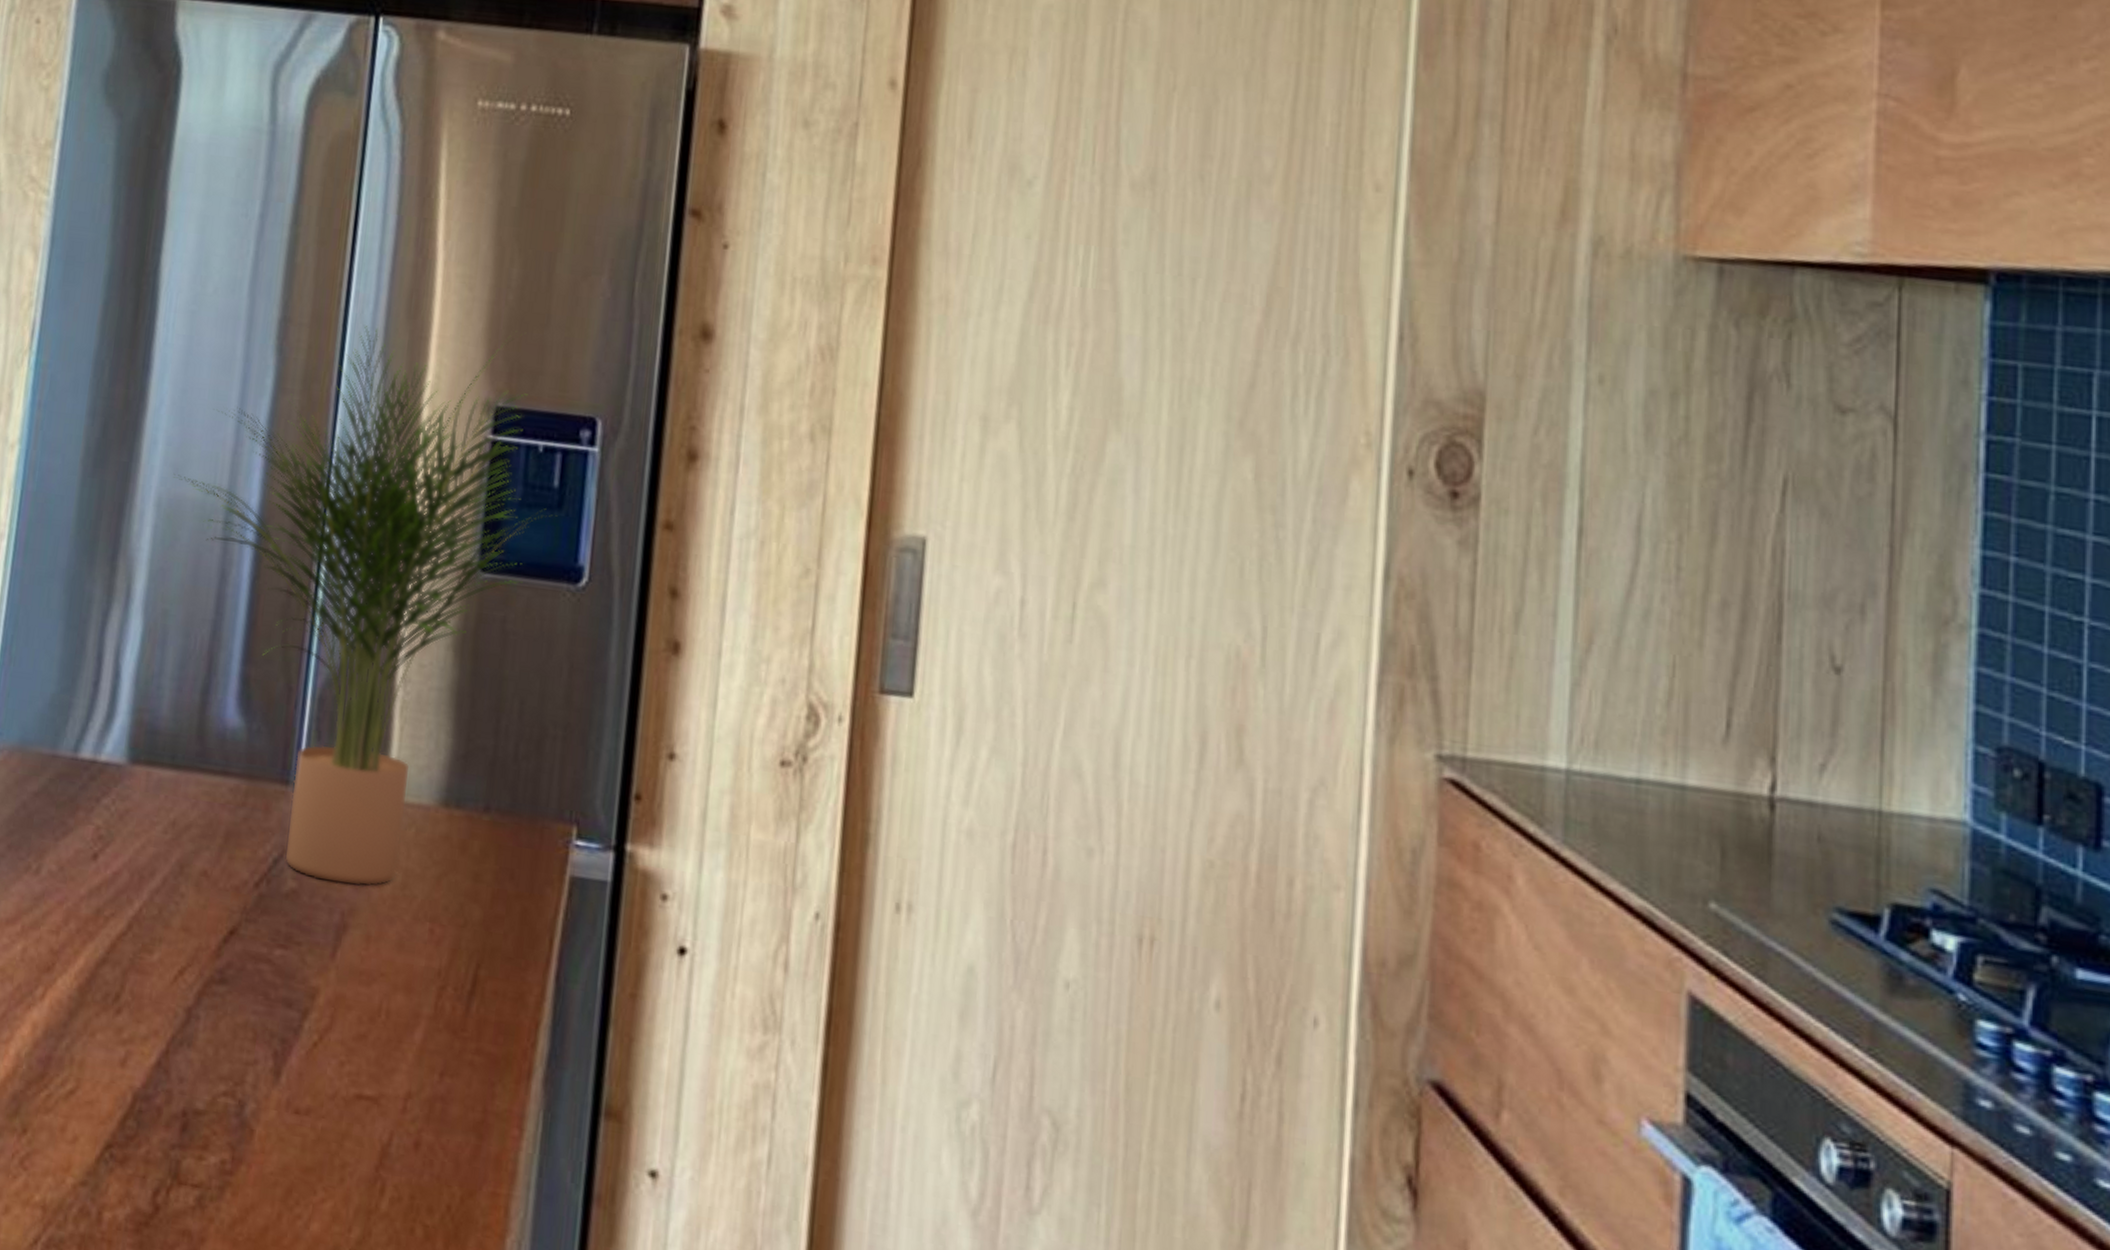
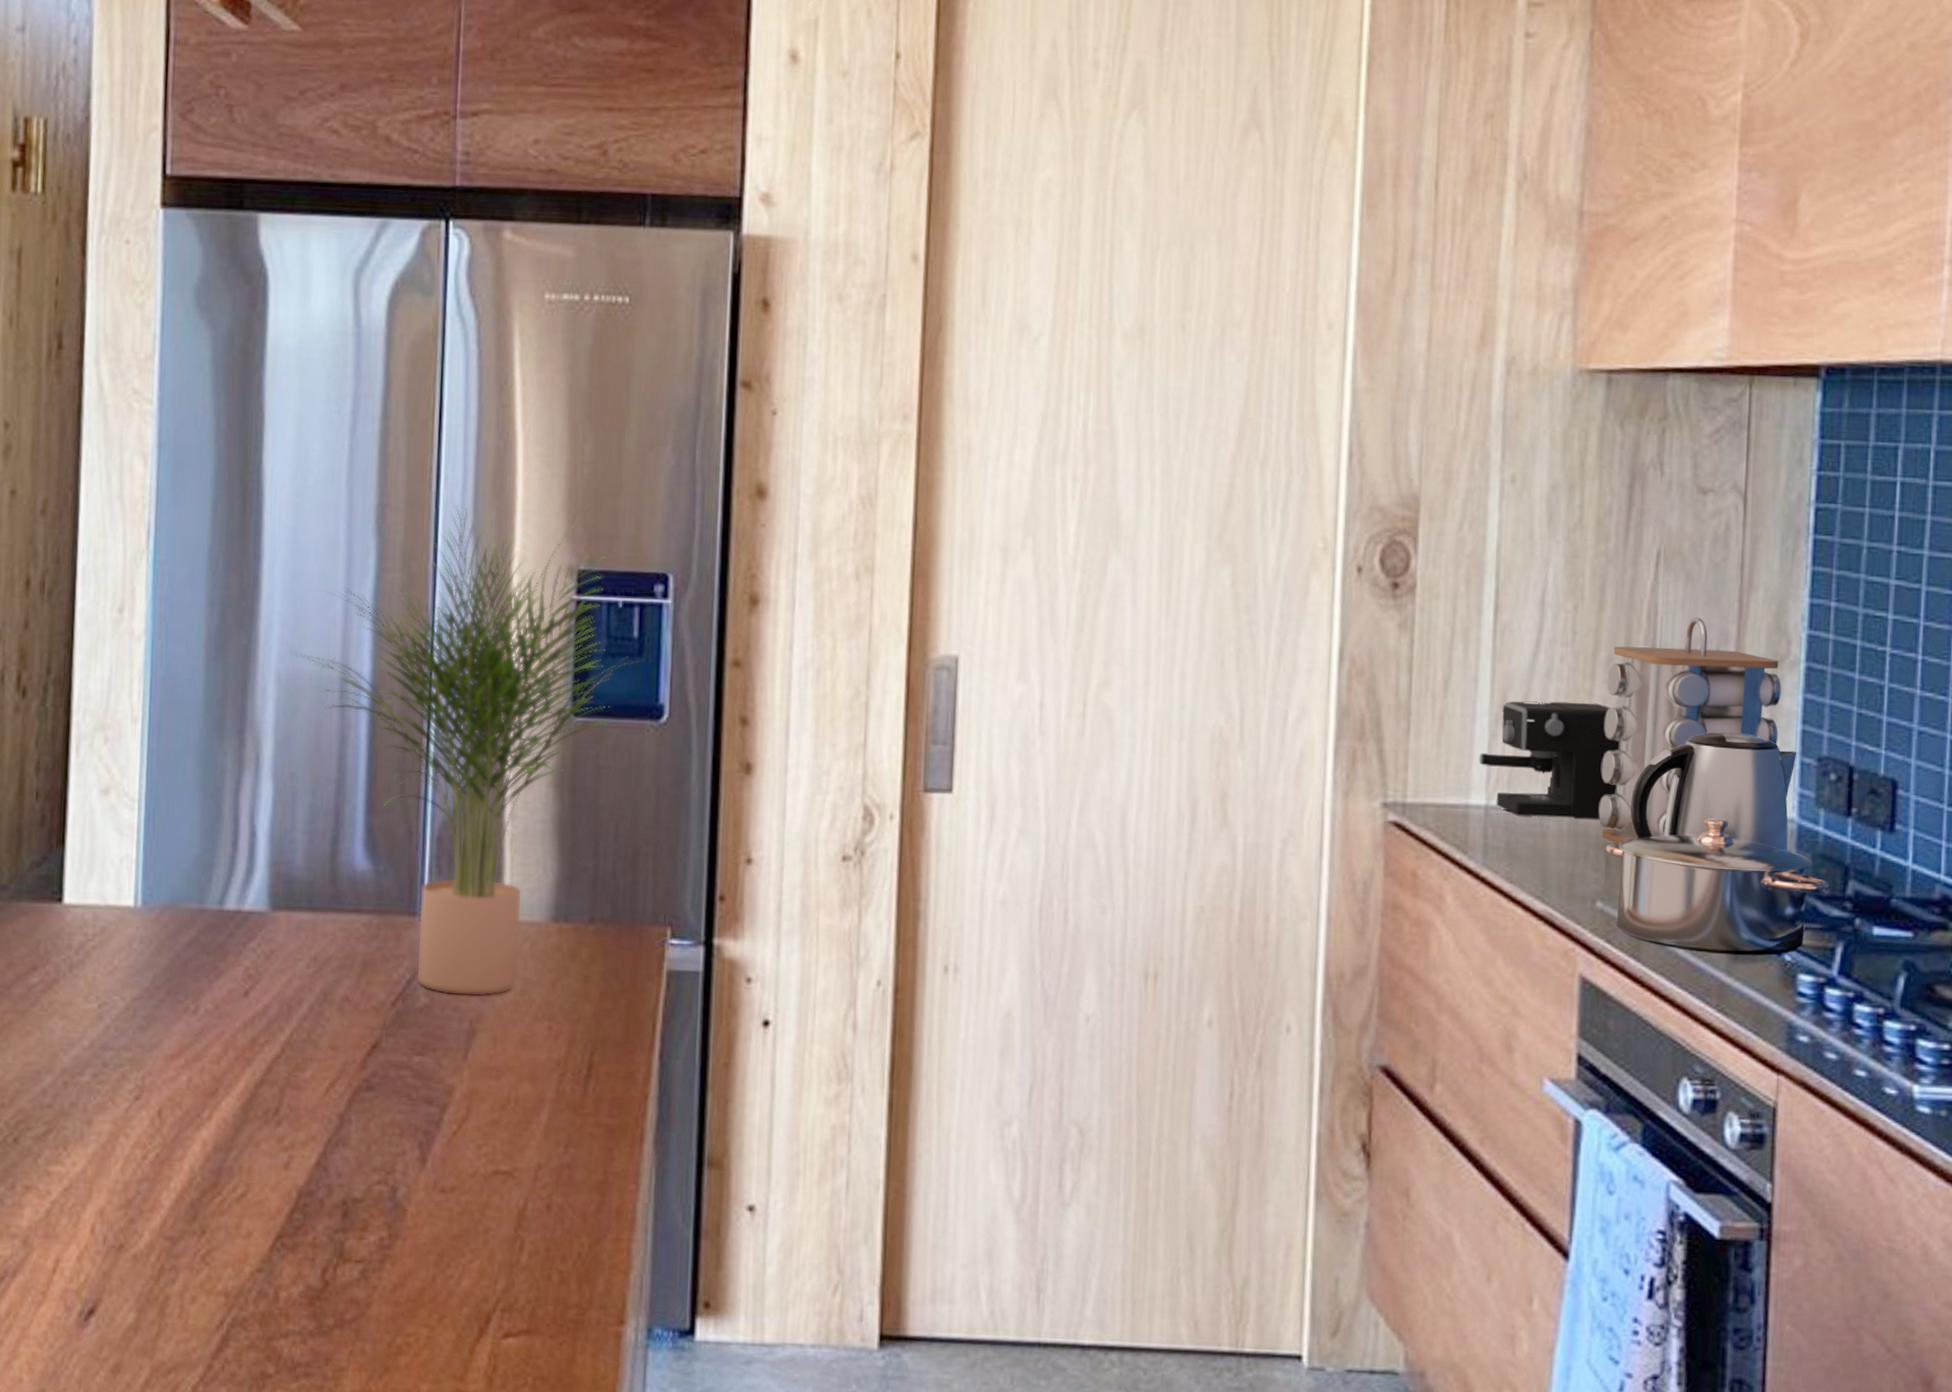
coffee maker: none [1558,644,1739,800] -> present [1479,701,1621,820]
spice rack: none [1711,561,1947,833] -> present [1598,617,1782,844]
cooking pot: none [1720,810,2016,993] -> present [1605,818,1829,956]
kettle: none [1751,703,1970,861] -> present [1629,732,1797,851]

